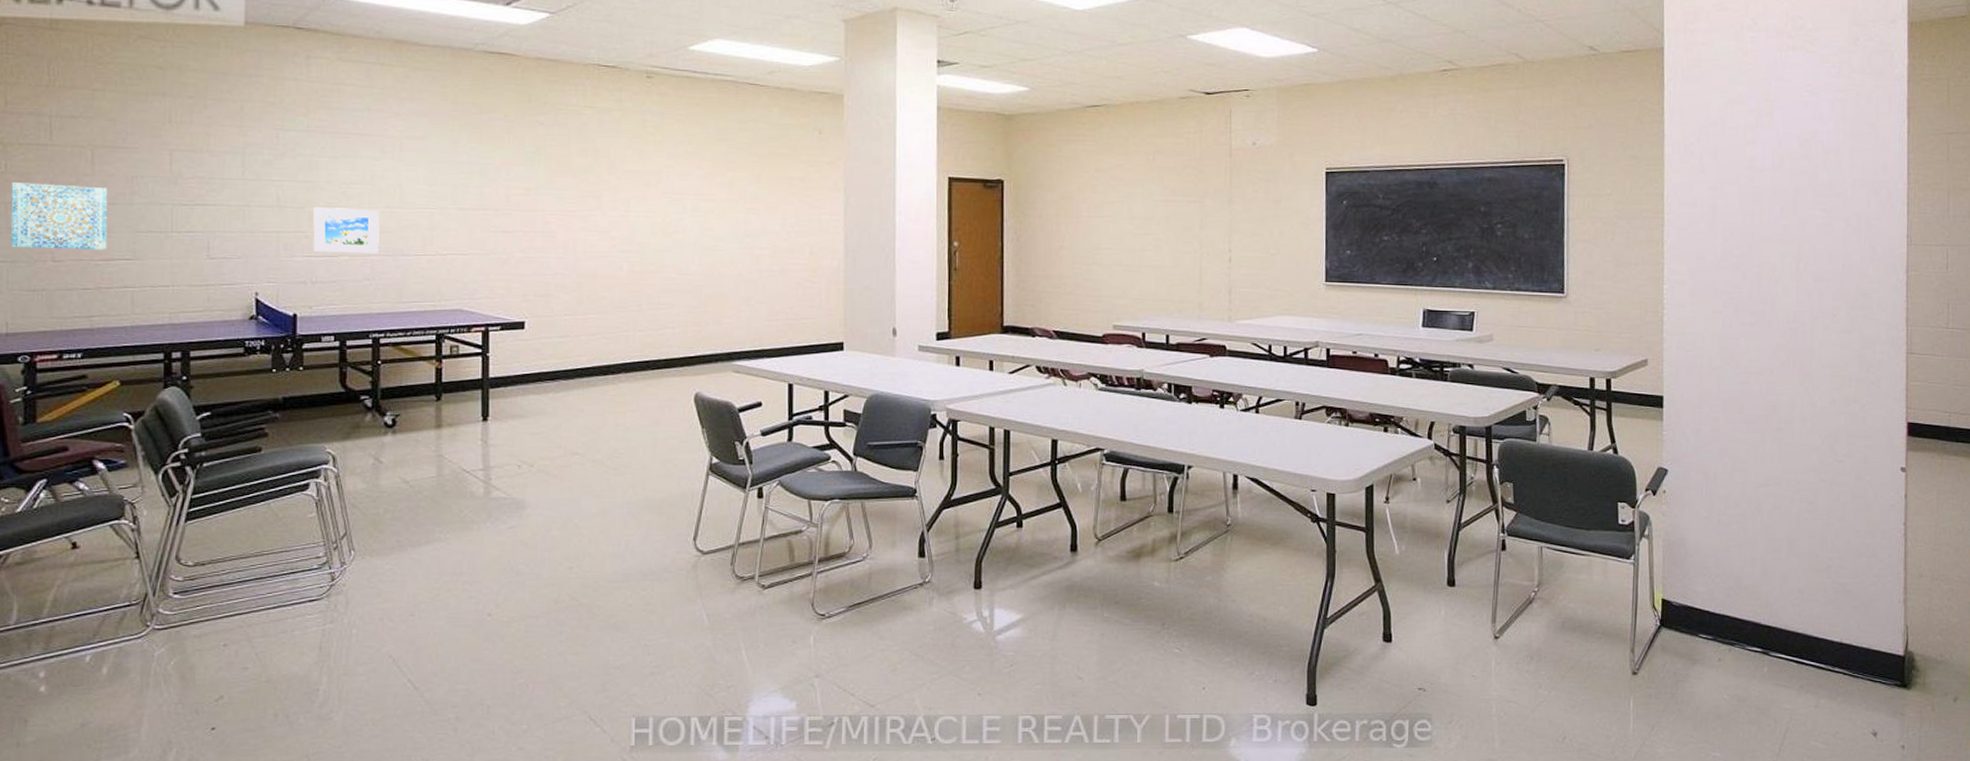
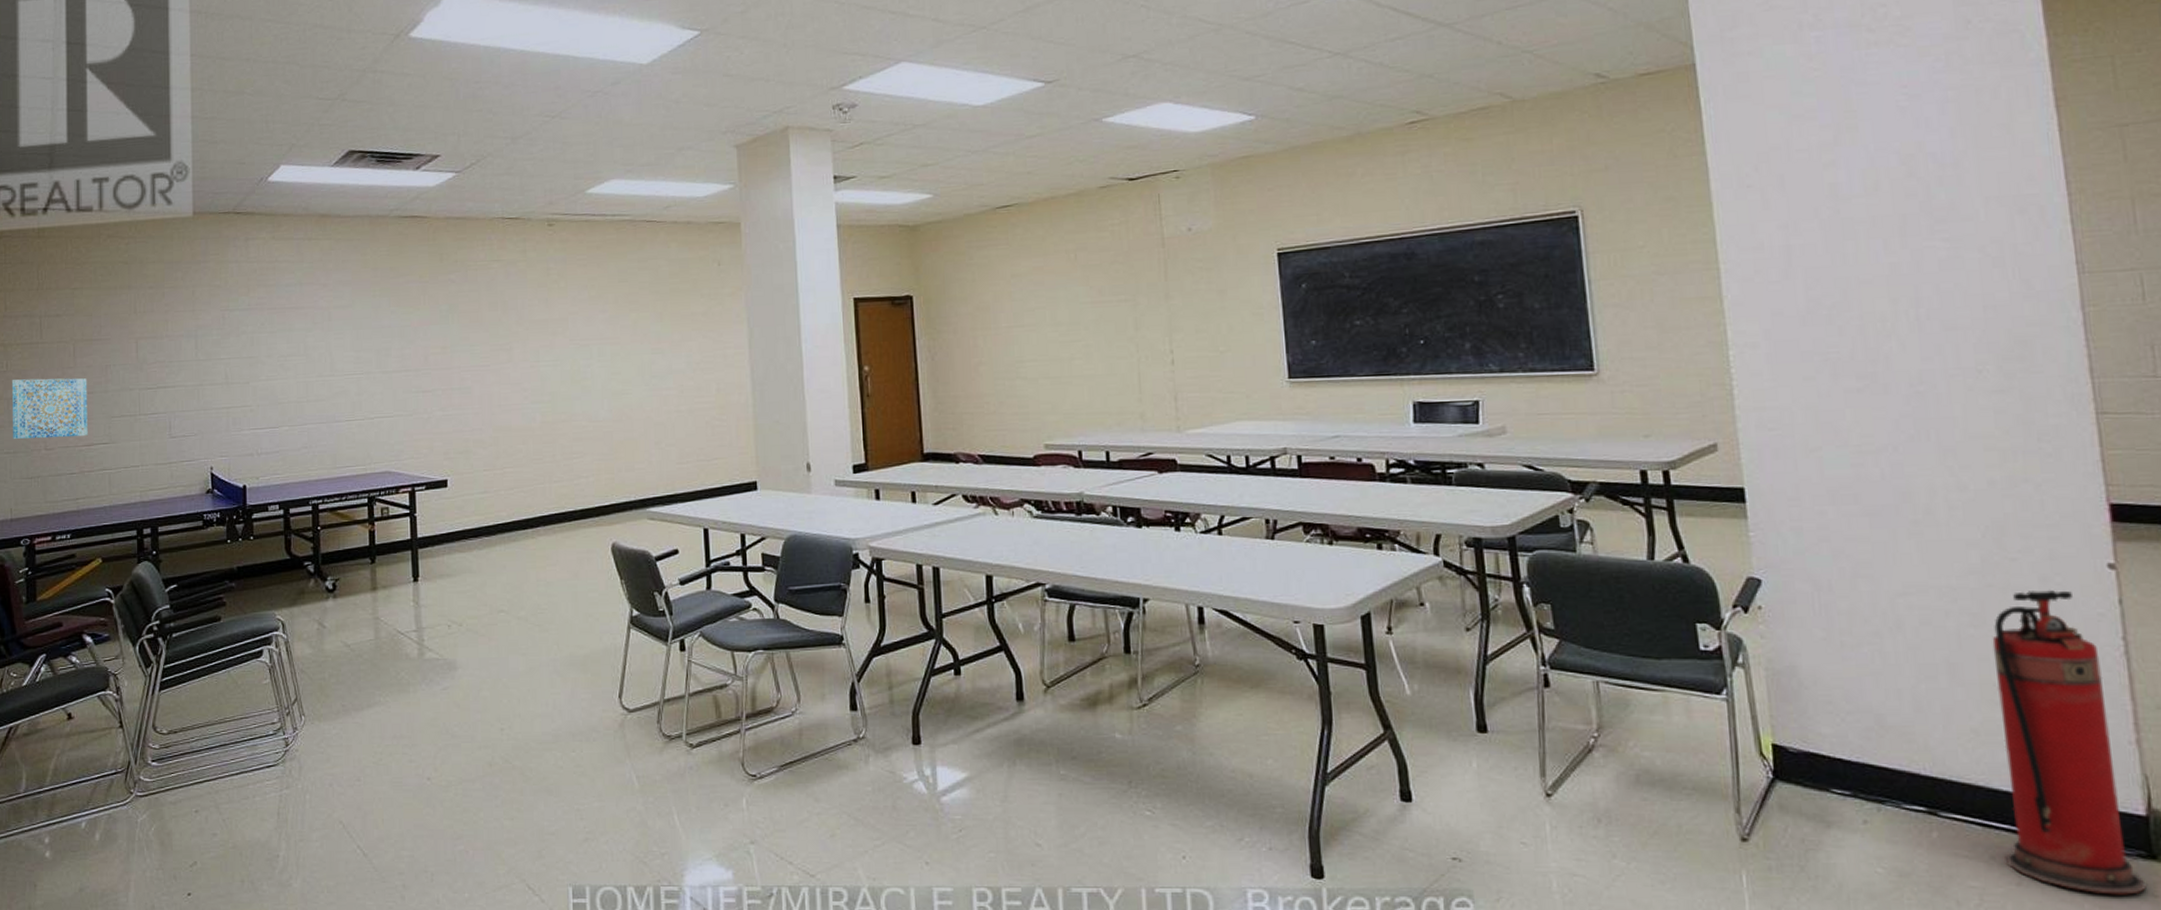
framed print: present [313,207,379,253] -> none [257,379,314,424]
fire extinguisher: none [1810,486,1898,714] -> present [1992,590,2146,895]

